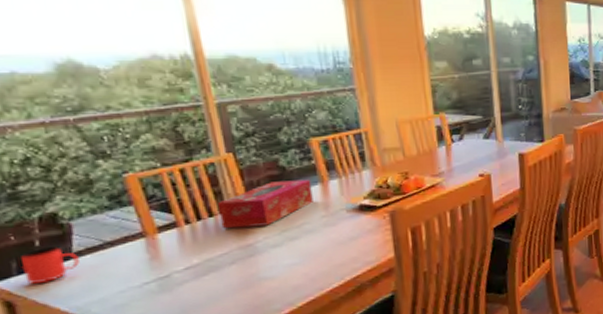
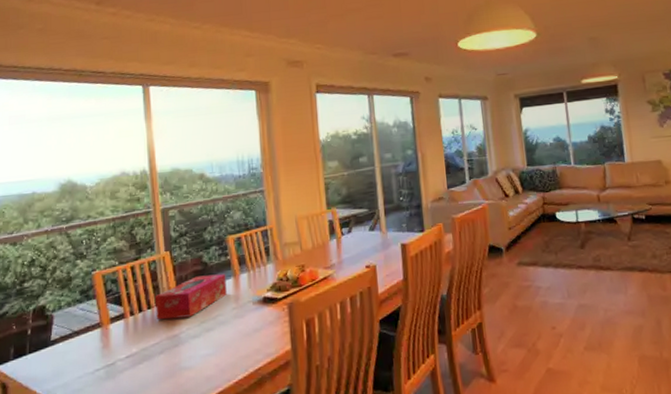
cup: present [21,246,80,284] -> none [16,334,54,368]

